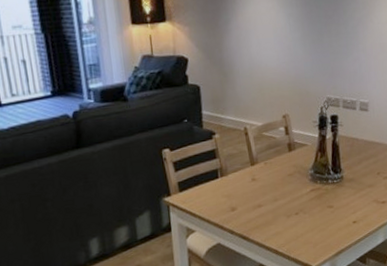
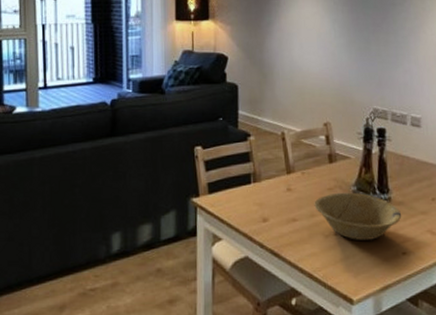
bowl: none [276,175,353,217] -> present [314,192,402,240]

